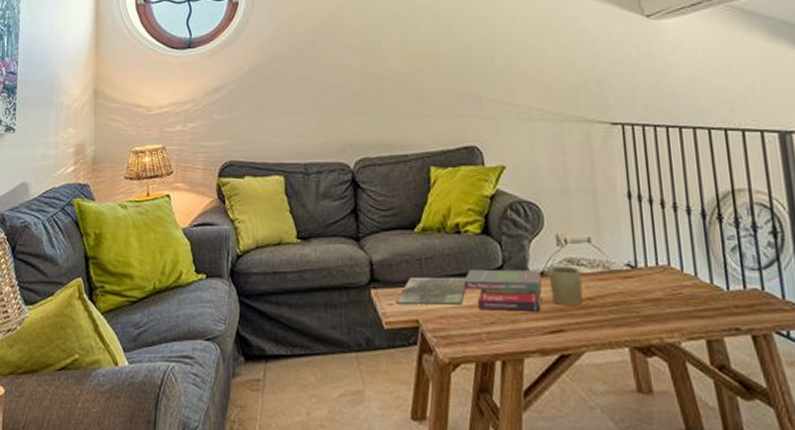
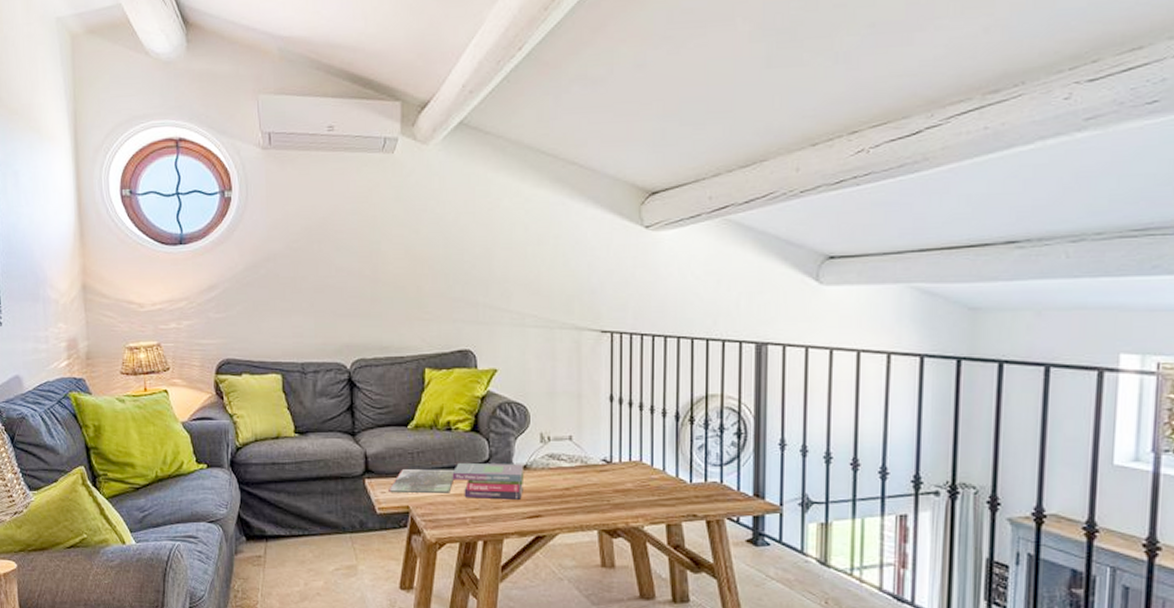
mug: present [549,266,583,307] -> none [532,460,561,496]

